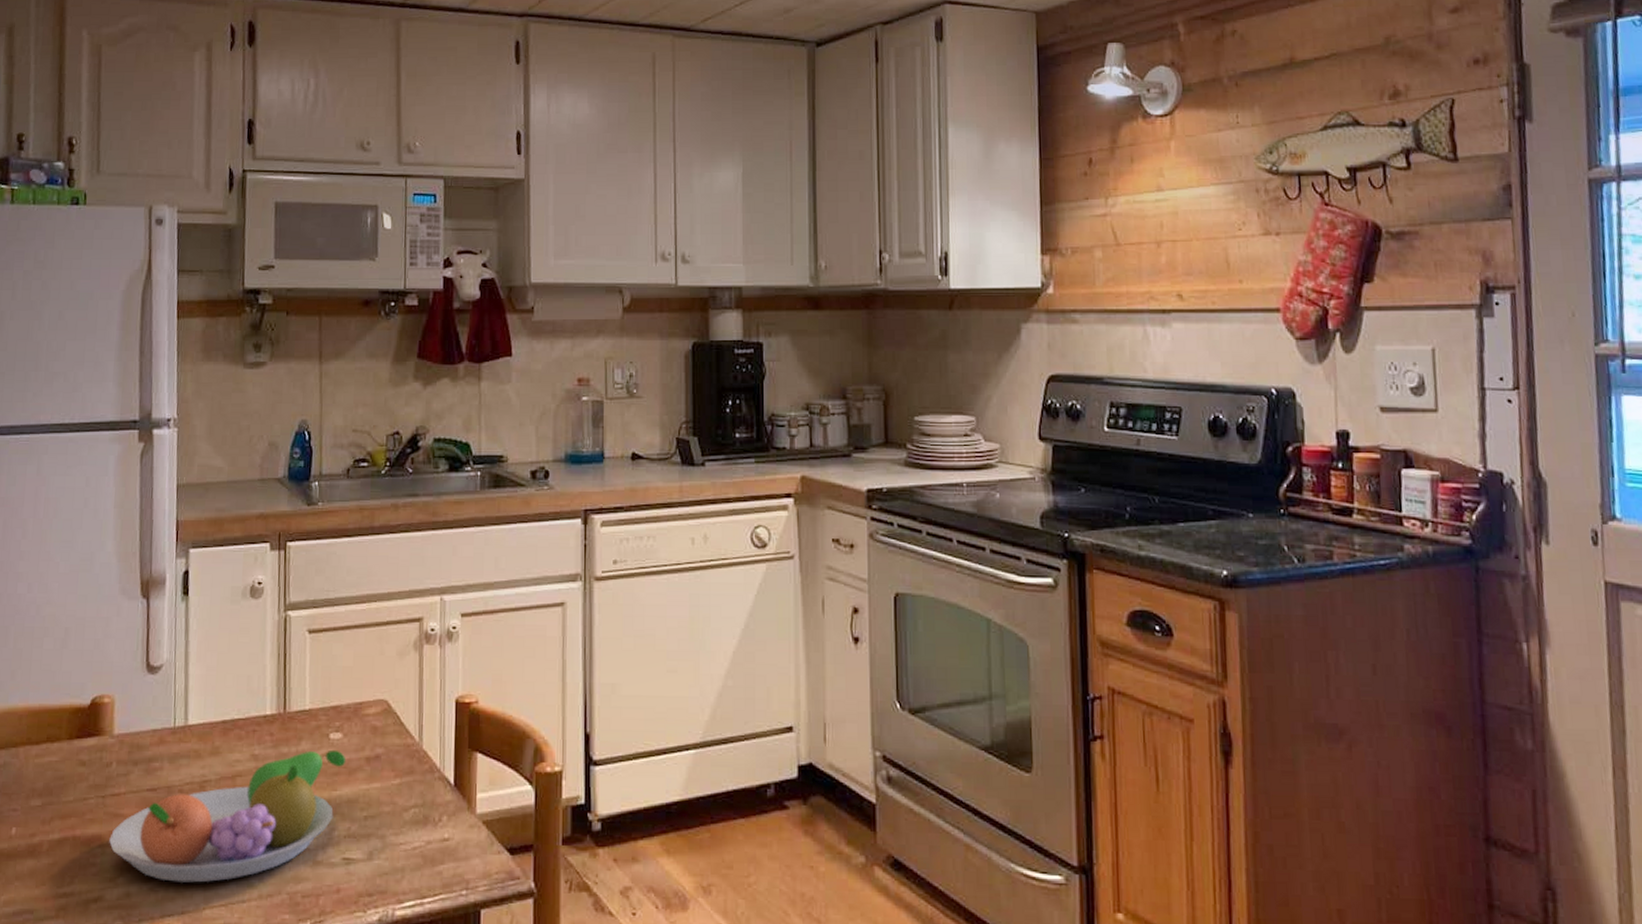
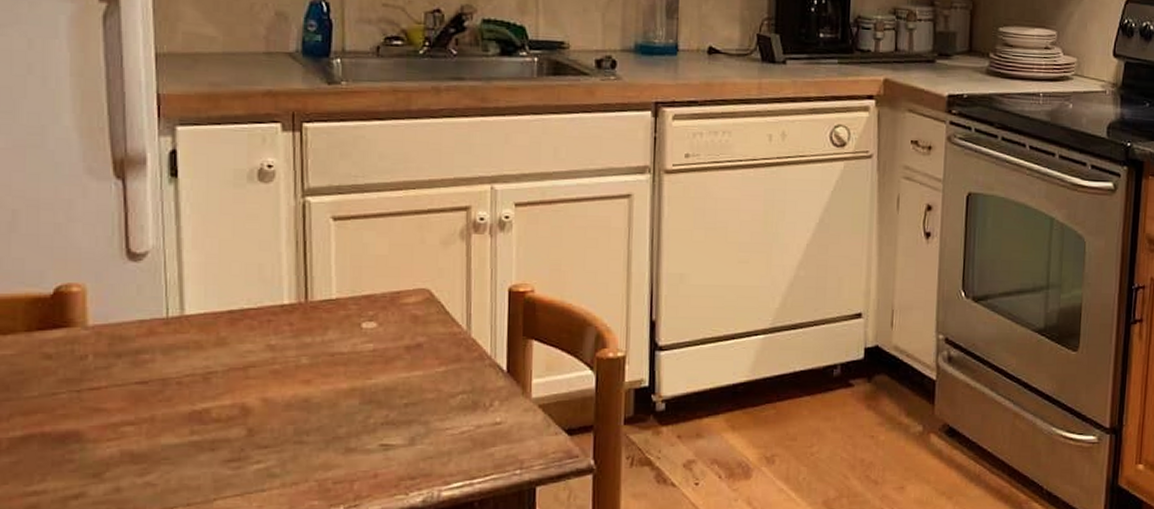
fruit bowl: present [109,749,346,883] -> none [90,339,382,475]

